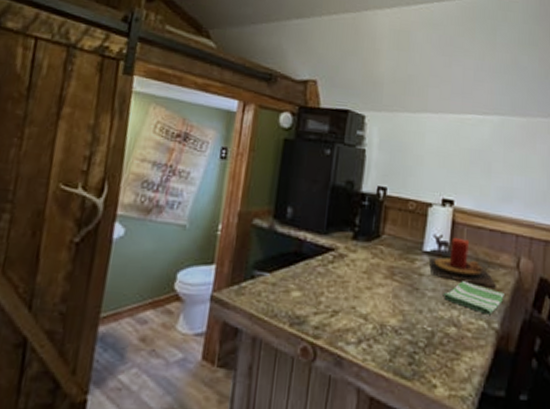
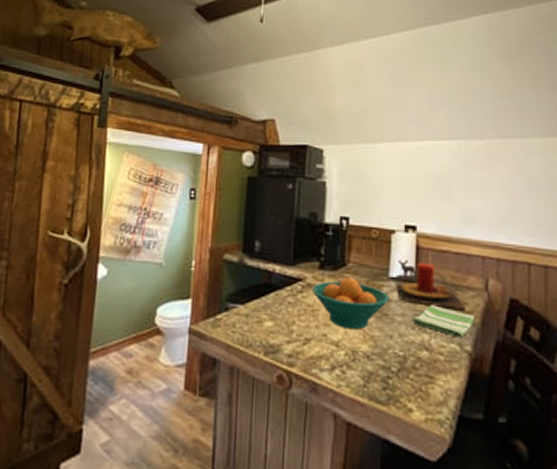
fruit bowl: none [343,249,422,304] -> present [311,277,389,330]

